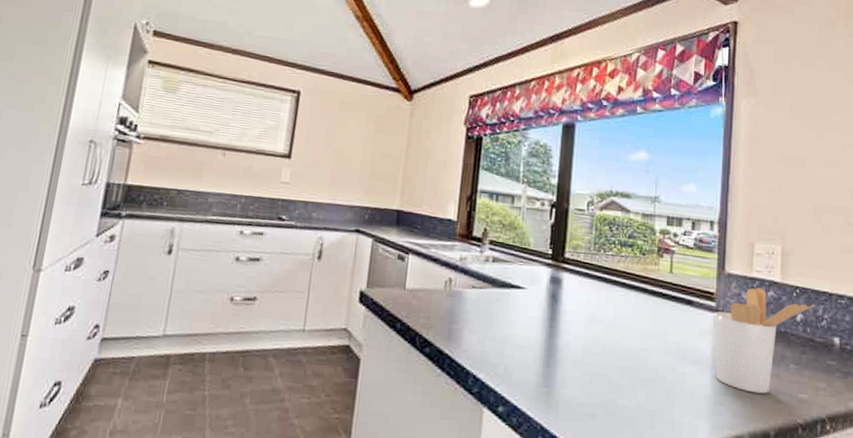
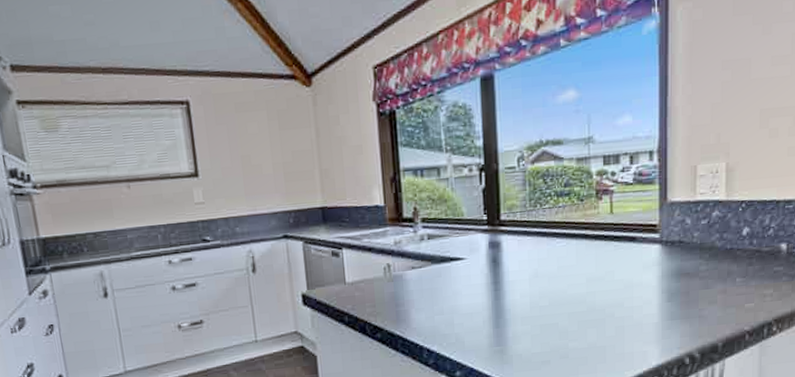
utensil holder: present [713,288,815,394] -> none [657,210,761,312]

